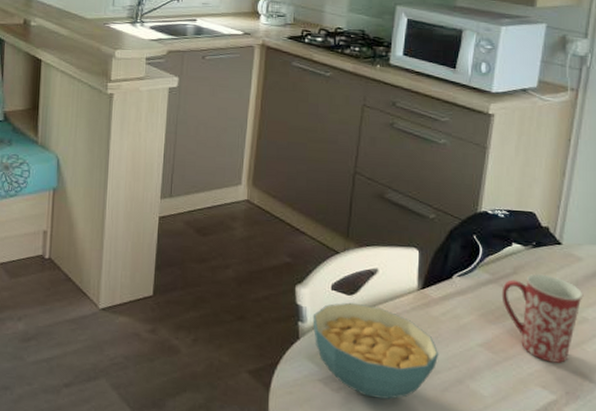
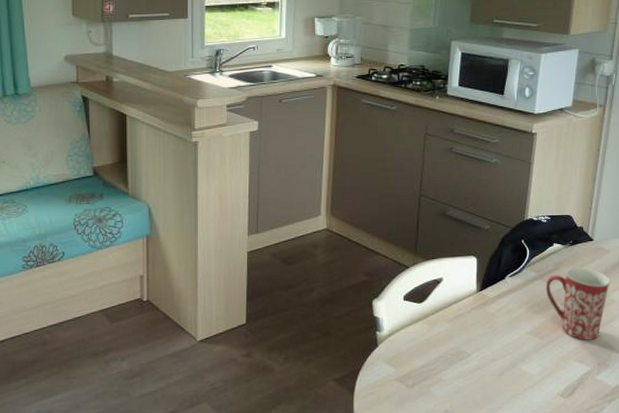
cereal bowl: present [313,302,439,399] -> none [388,309,496,389]

